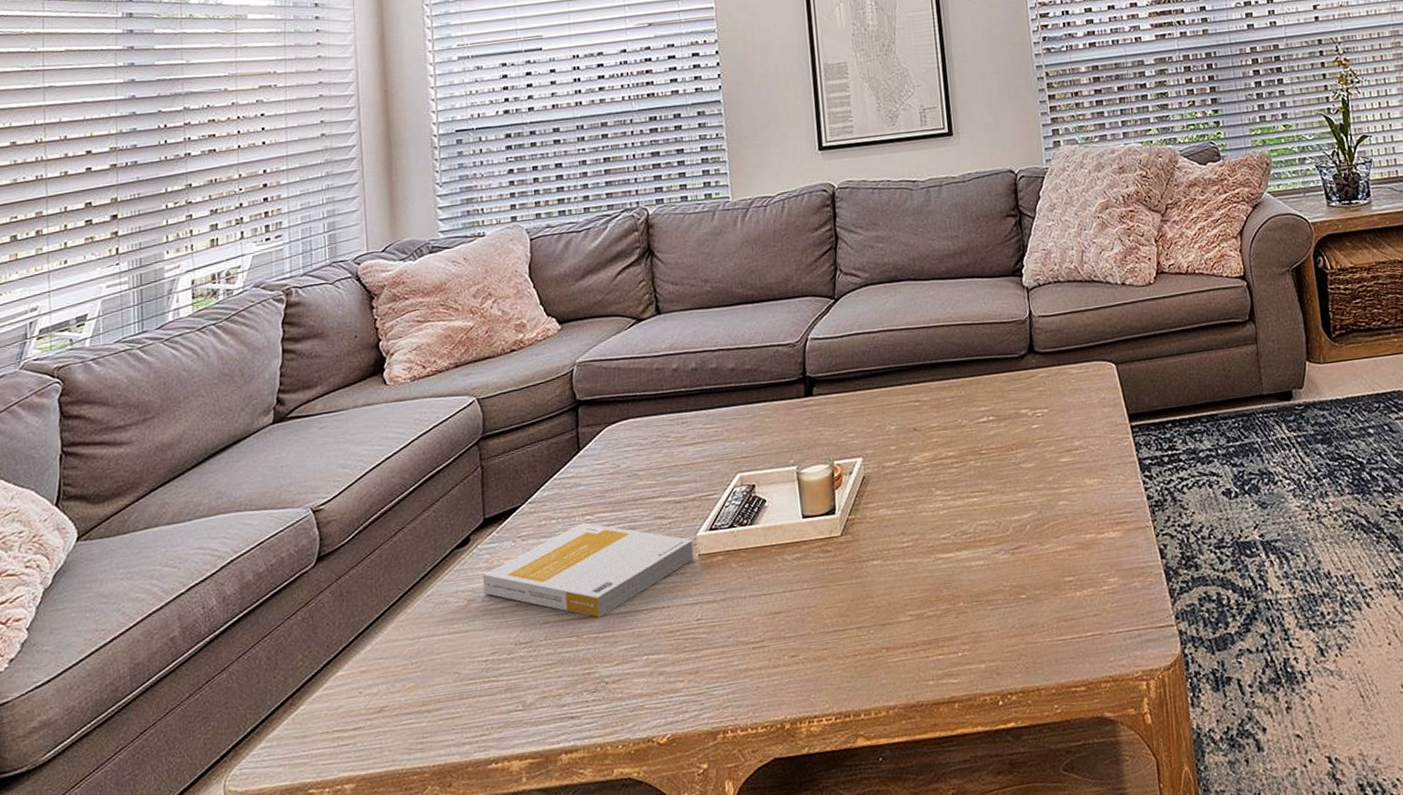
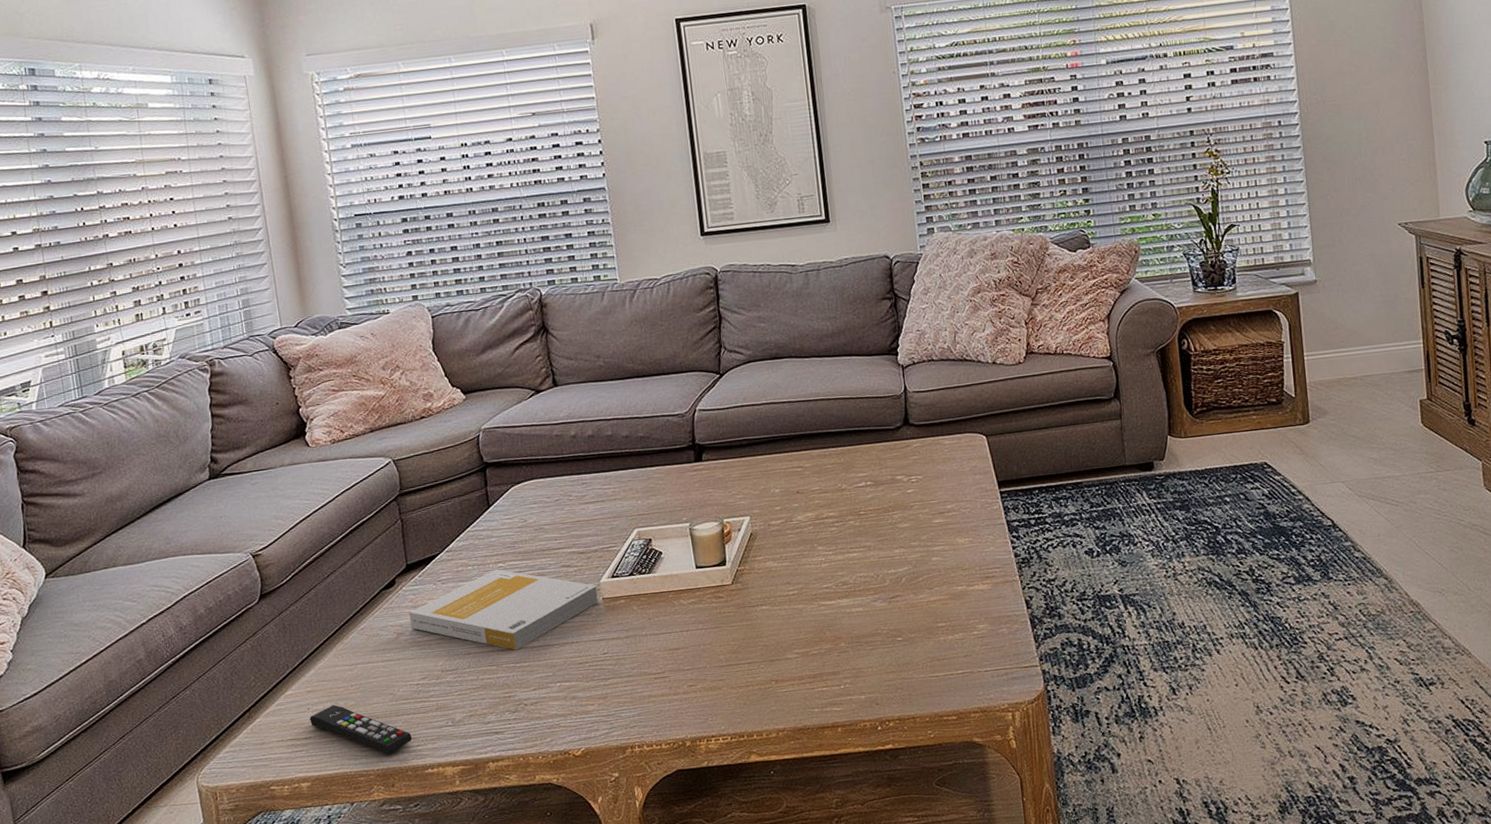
remote control: none [361,687,476,746] -> present [310,704,412,754]

